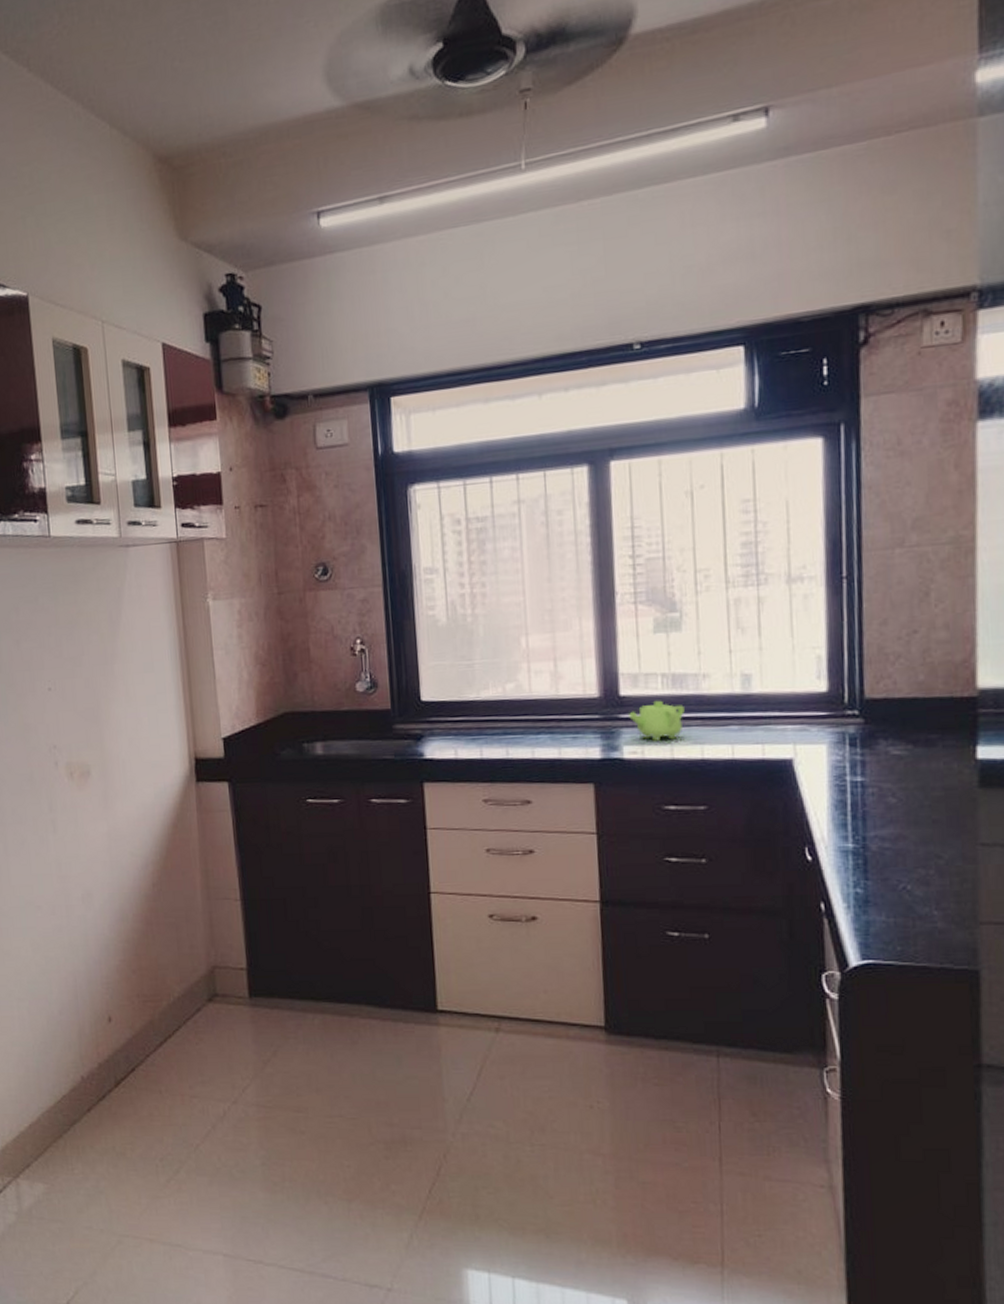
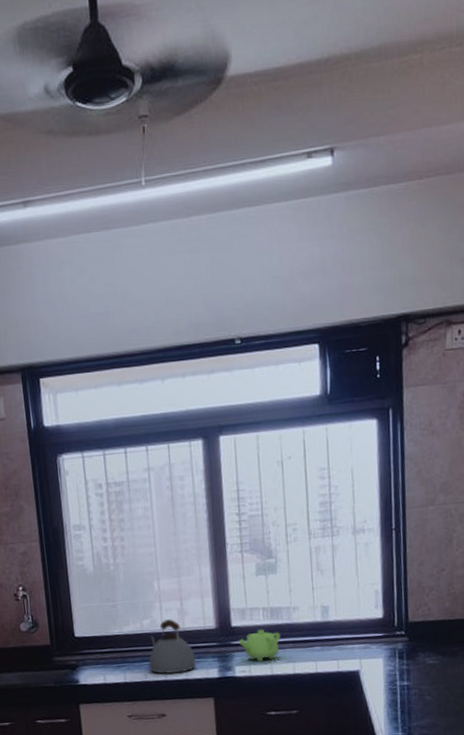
kettle: none [511,684,573,752] -> present [148,619,197,674]

